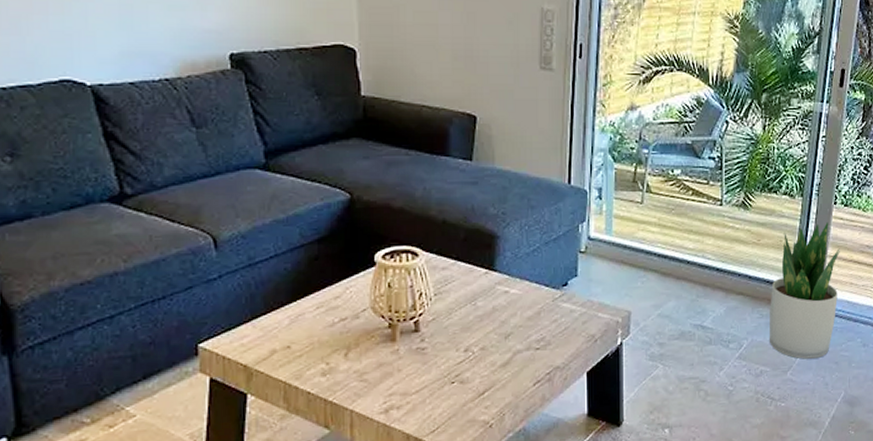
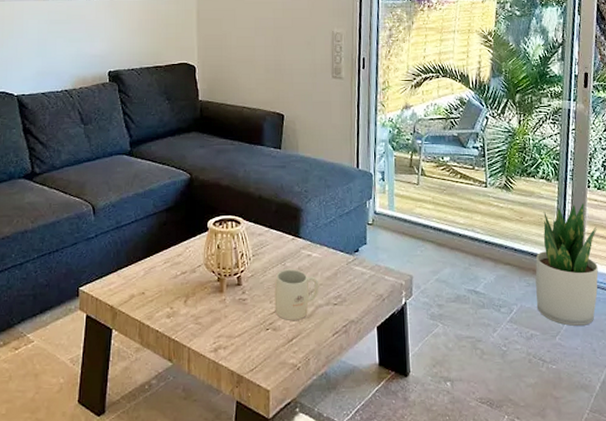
mug: none [462,309,518,371] -> present [274,269,319,320]

